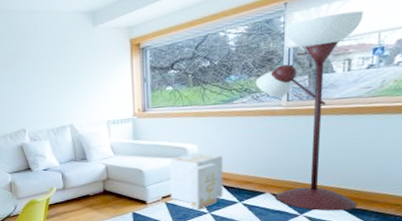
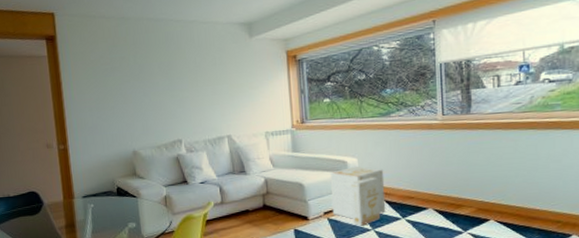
floor lamp: present [255,10,364,211] -> none [410,30,519,228]

